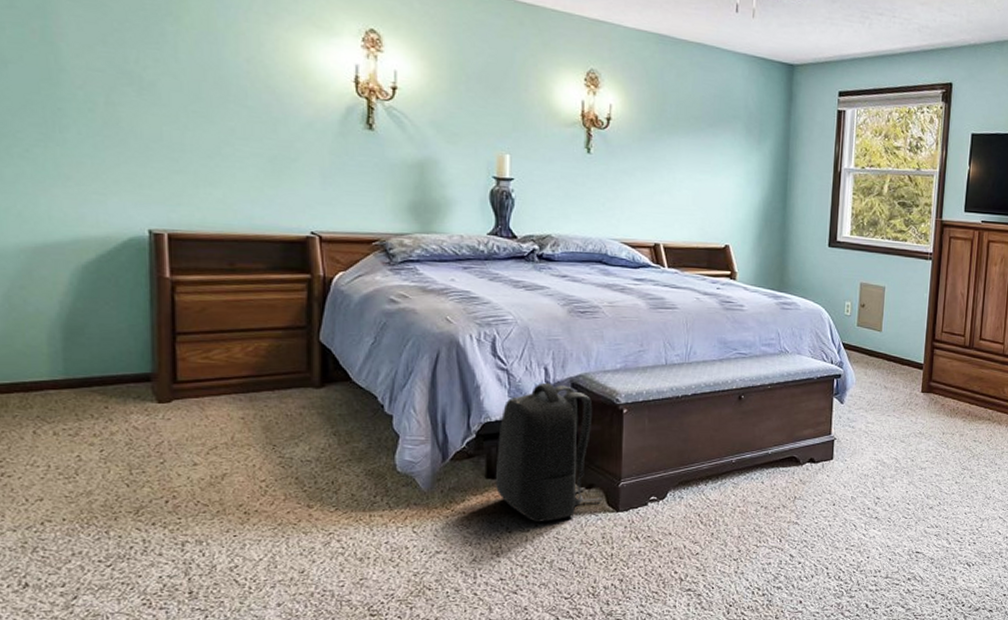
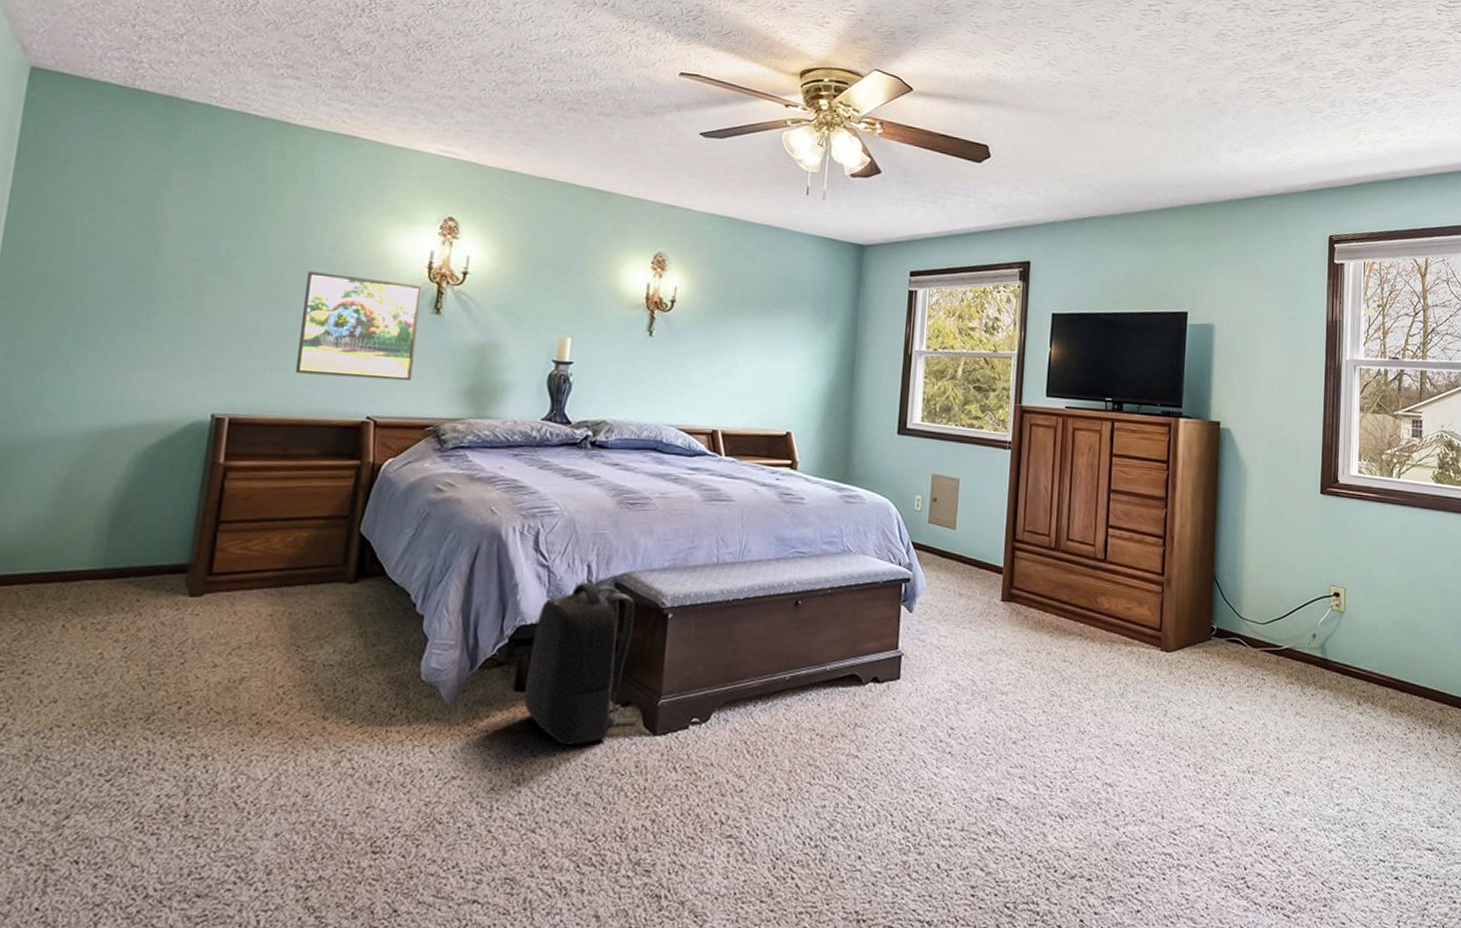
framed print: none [226,85,352,197] -> present [295,272,422,381]

